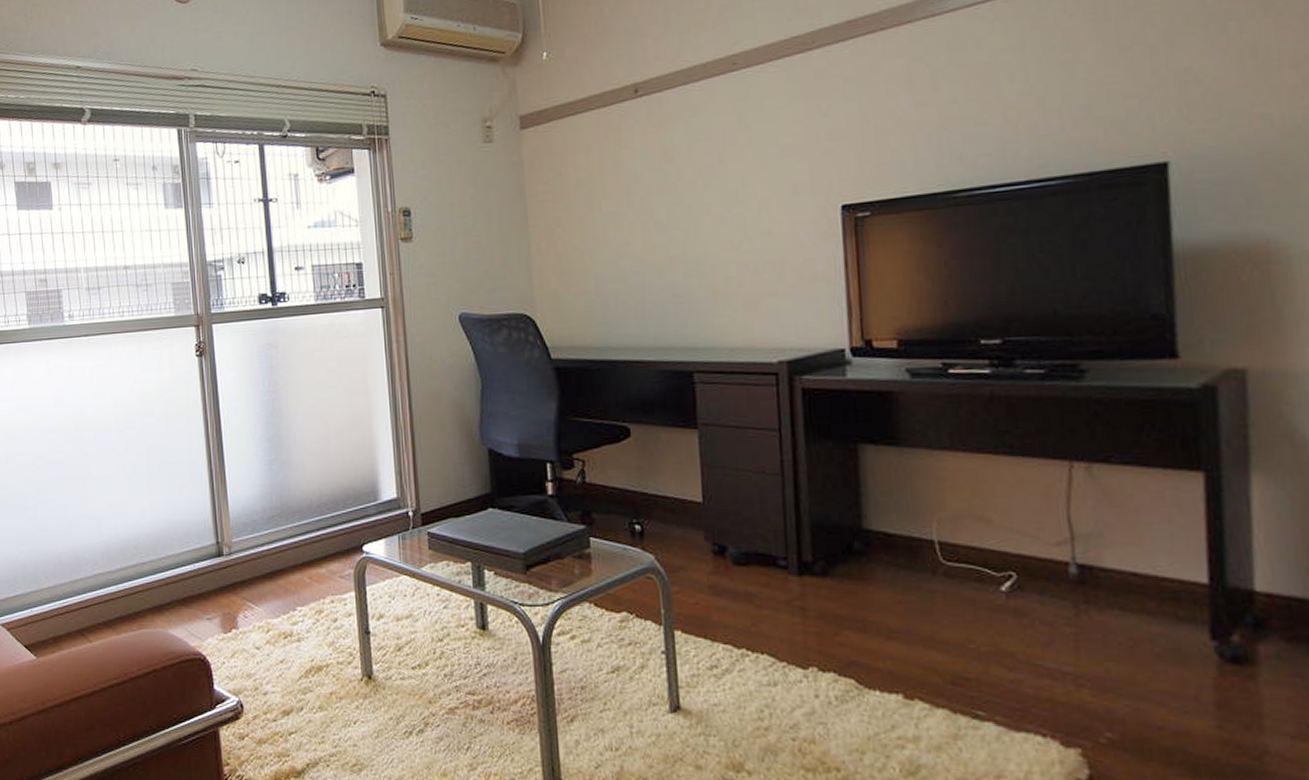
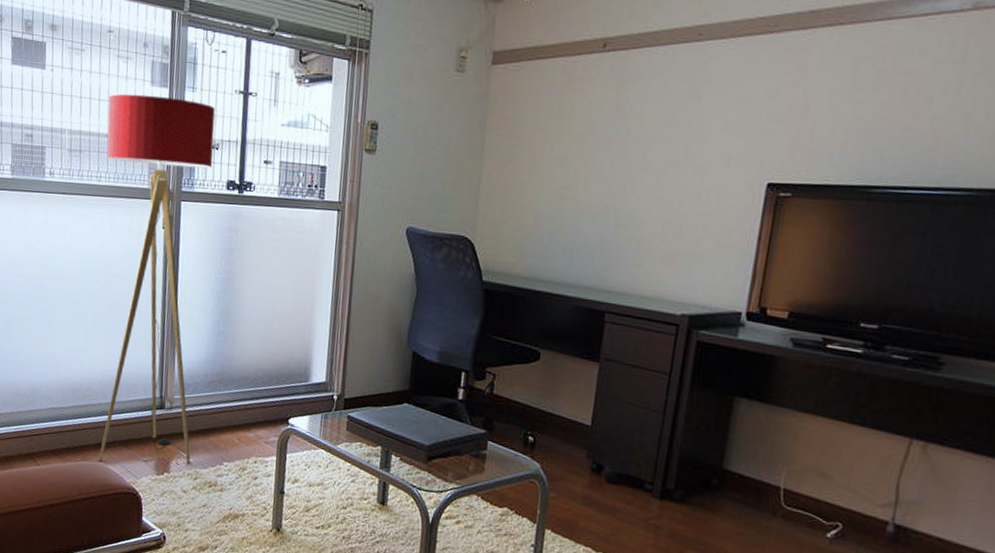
floor lamp: none [122,217,259,625] -> present [99,94,215,463]

